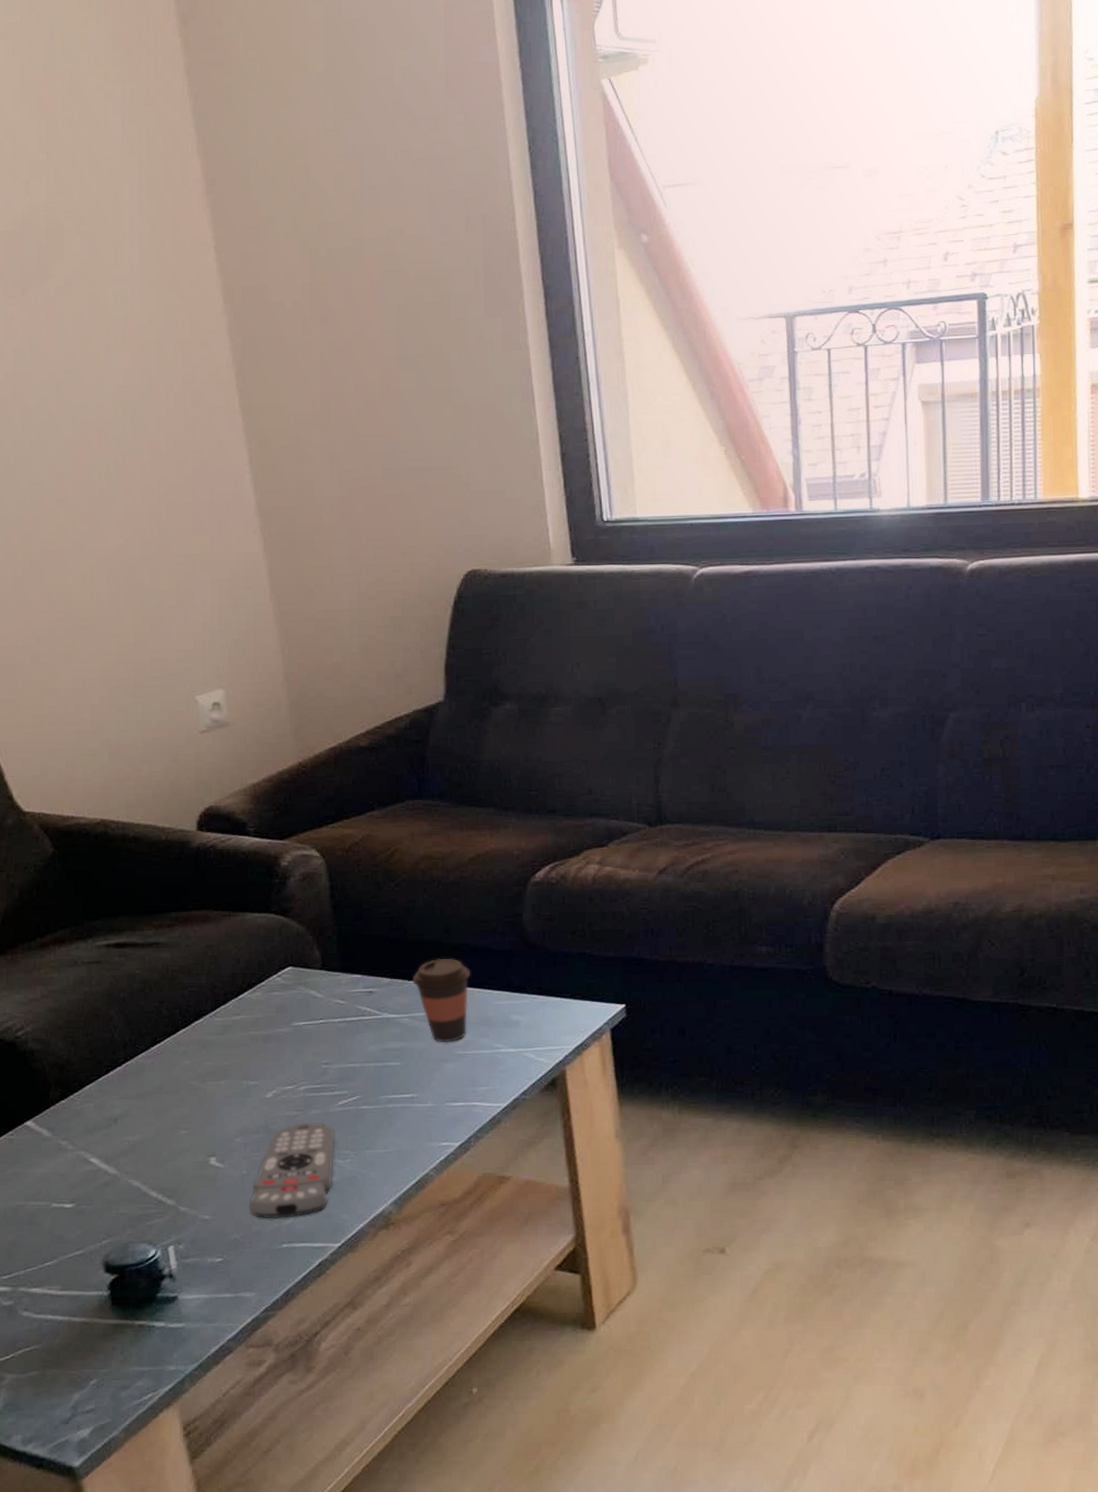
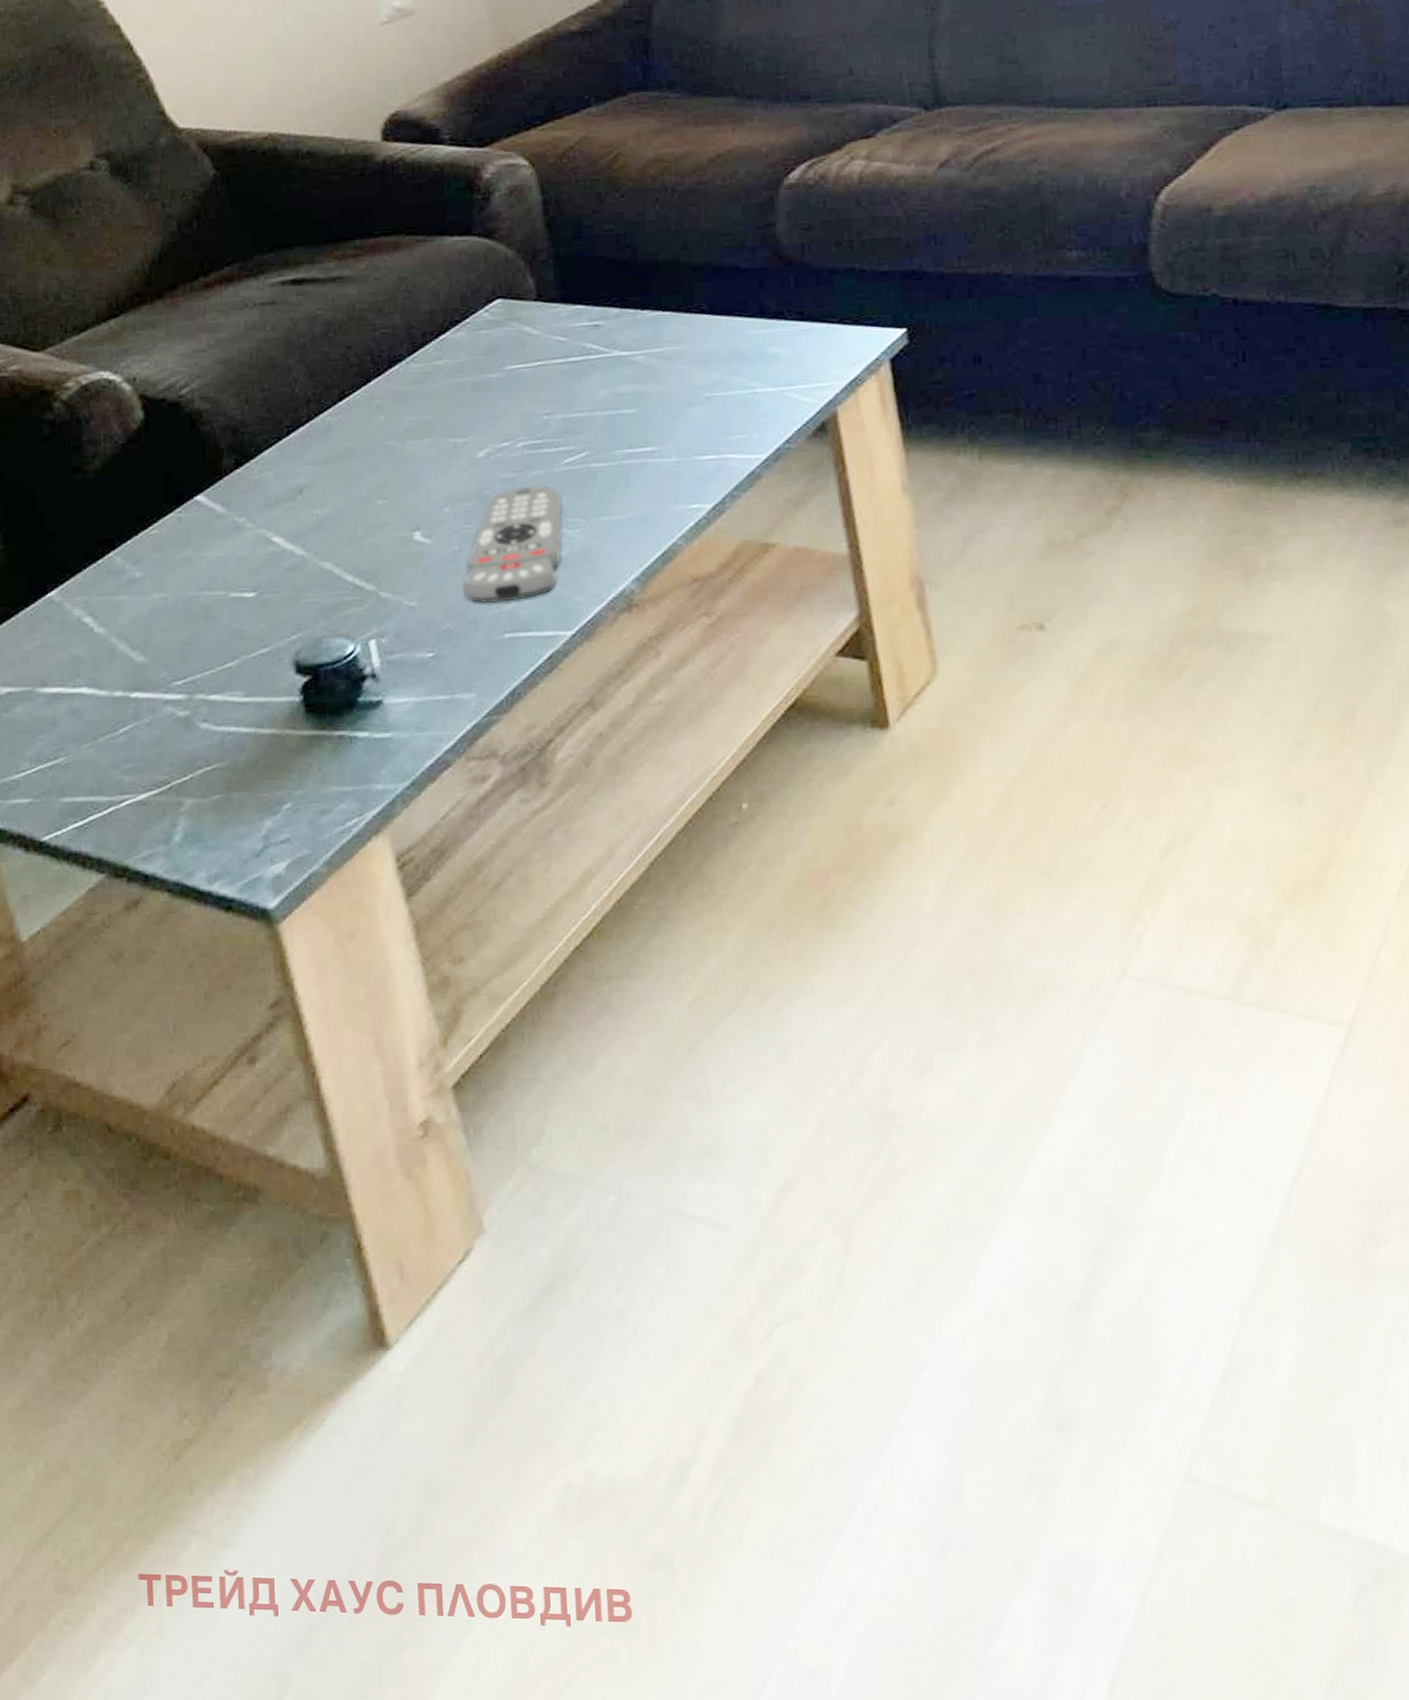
coffee cup: present [412,958,471,1043] -> none [646,280,717,384]

